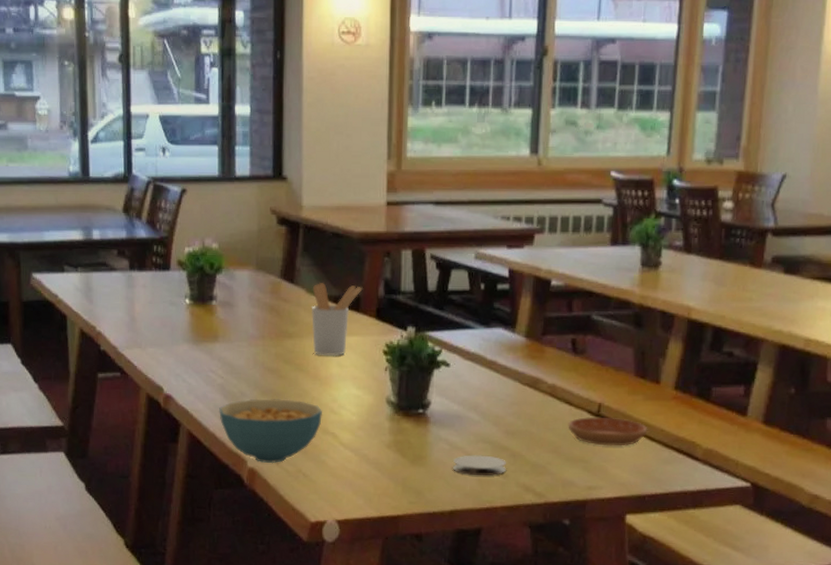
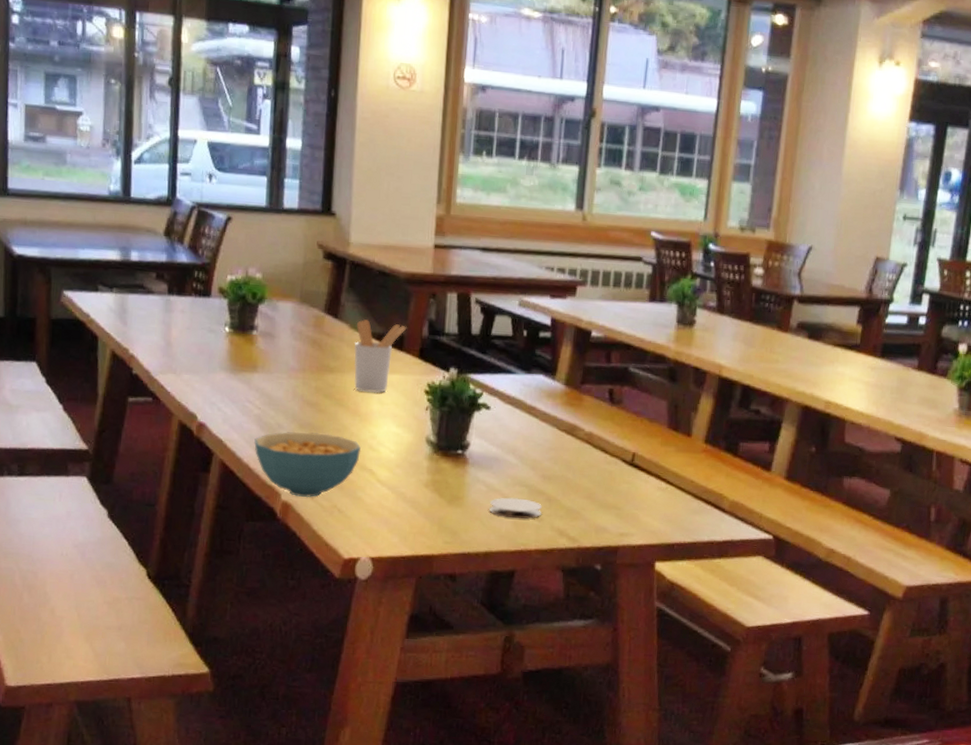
saucer: present [568,416,648,446] -> none [602,465,679,496]

